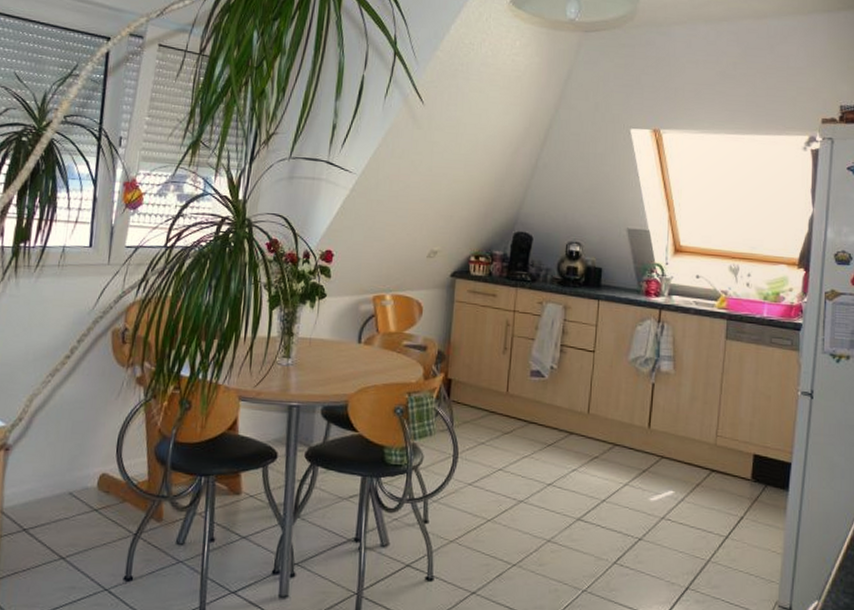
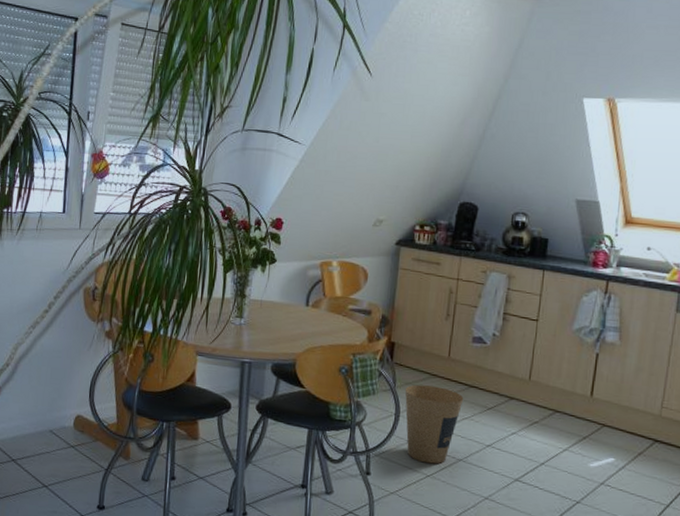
trash can: none [463,423,524,507] -> present [405,384,464,464]

